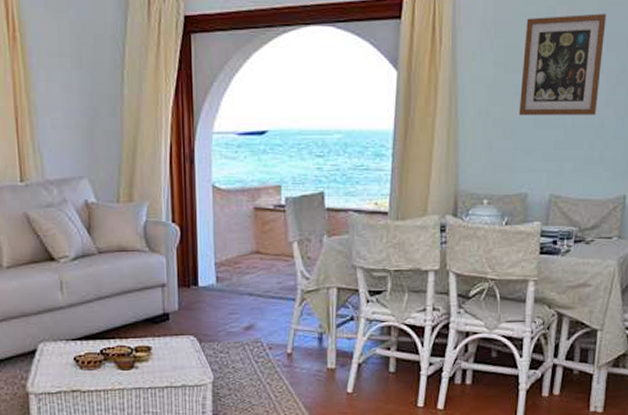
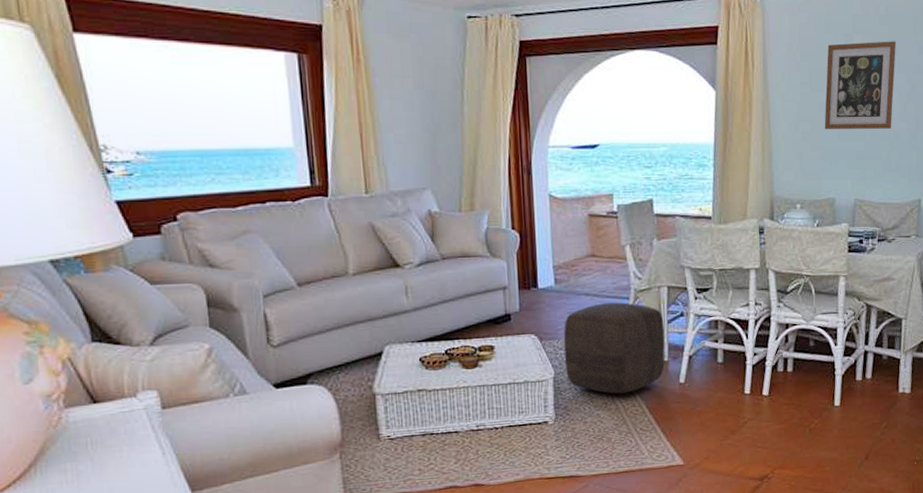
ottoman: none [224,304,333,402] -> present [563,302,665,394]

